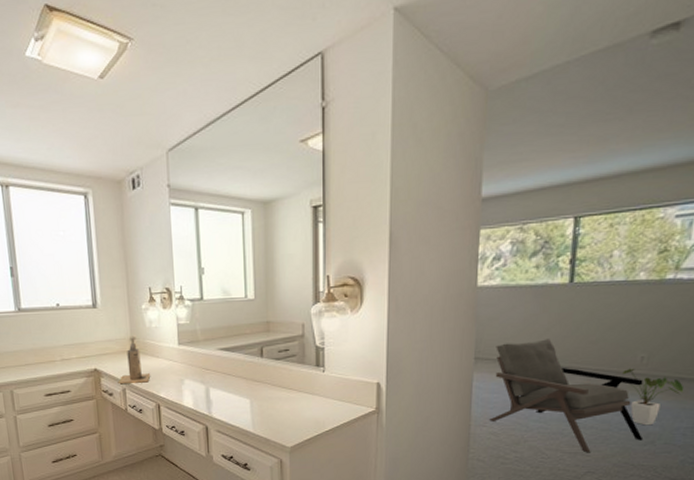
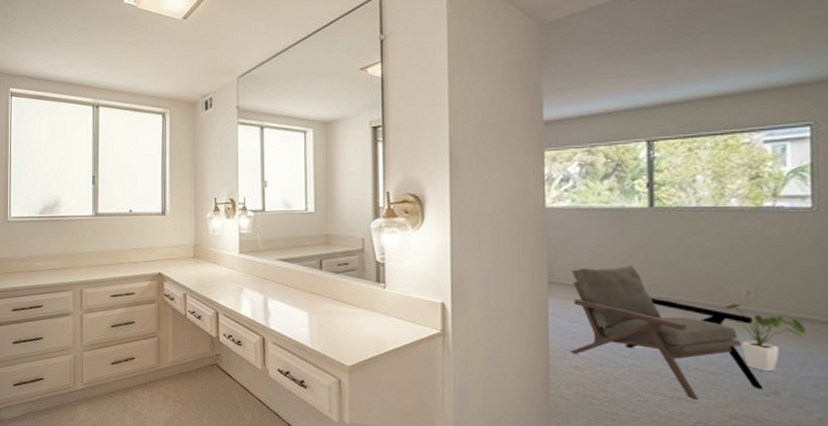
soap dispenser: present [118,337,151,385] -> none [179,244,211,290]

